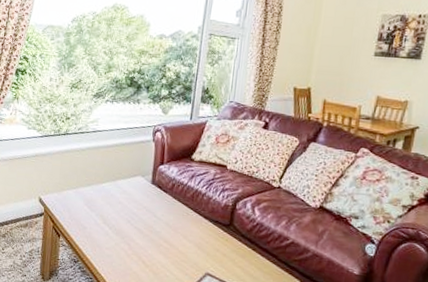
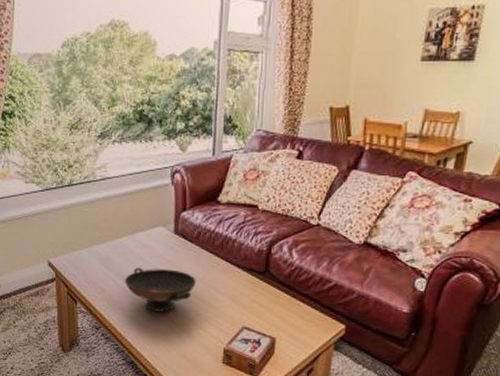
decorative bowl: none [103,210,167,253] -> present [124,267,196,312]

